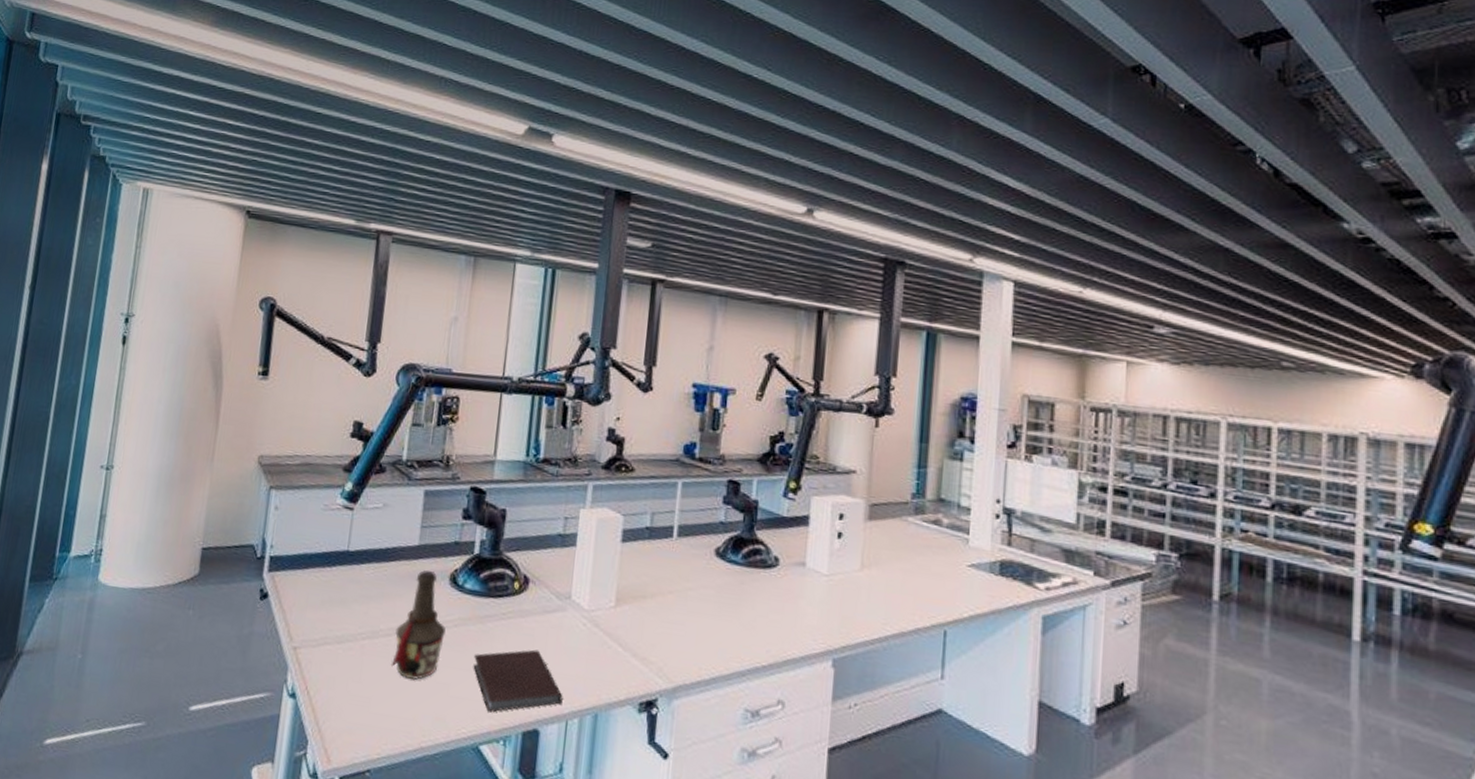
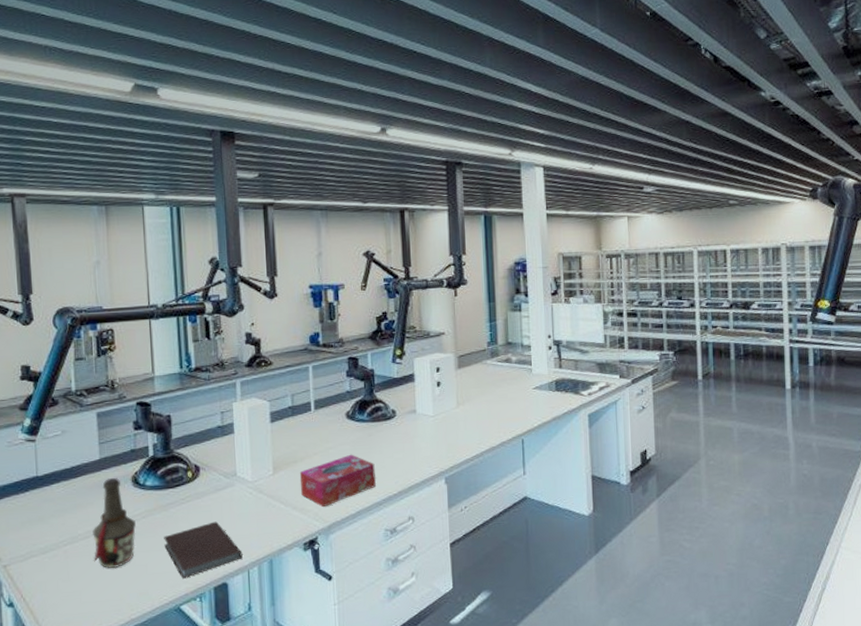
tissue box: none [645,602,743,663] -> present [299,454,376,508]

